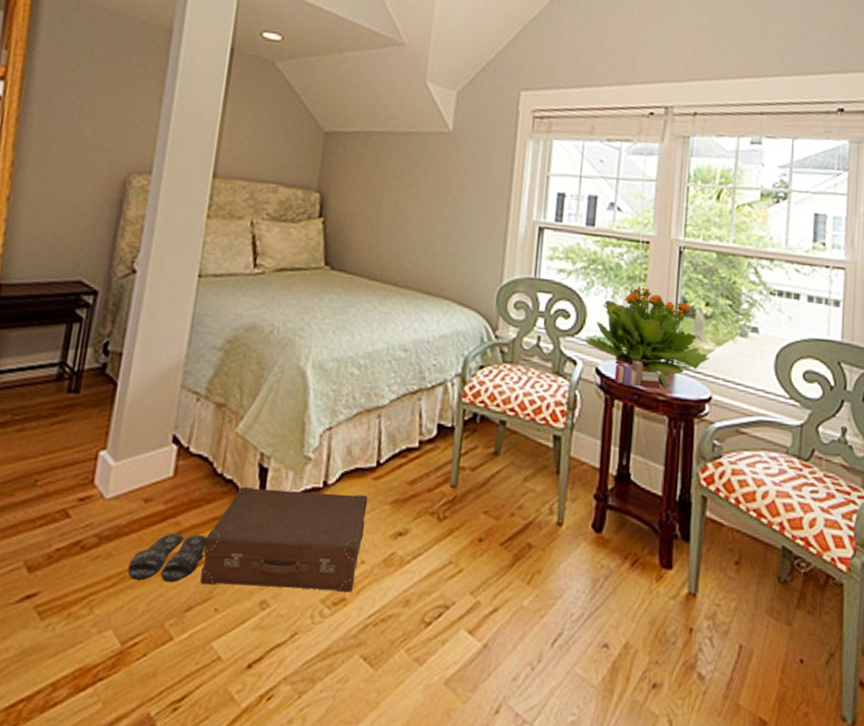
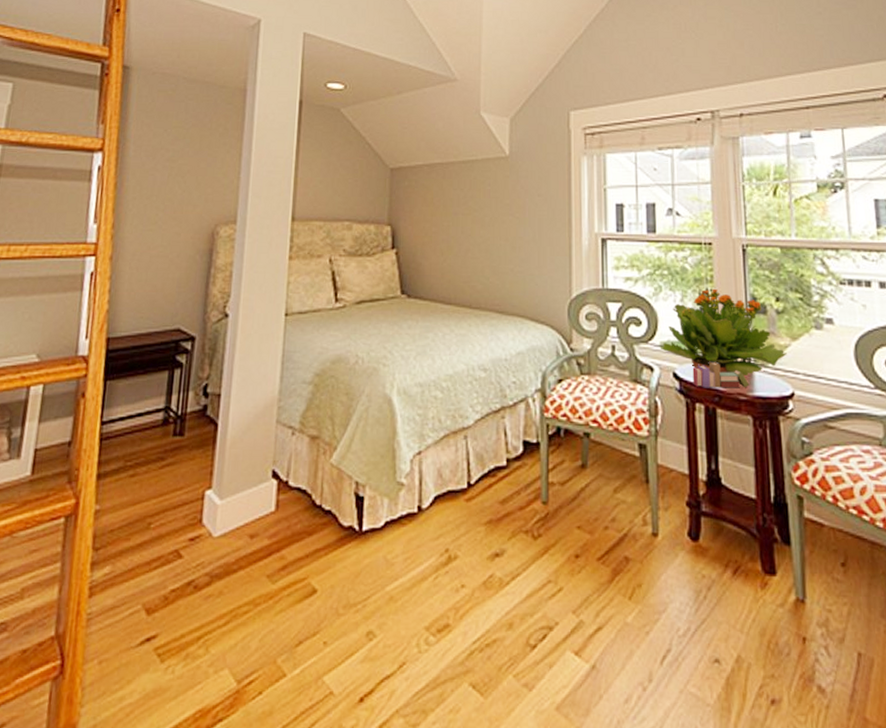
slippers: present [128,532,206,582] -> none [239,567,311,617]
suitcase: present [200,487,368,593] -> none [308,517,462,618]

